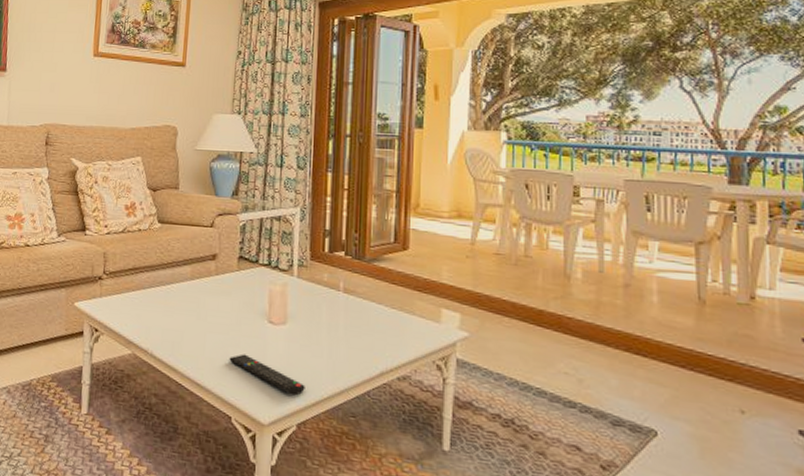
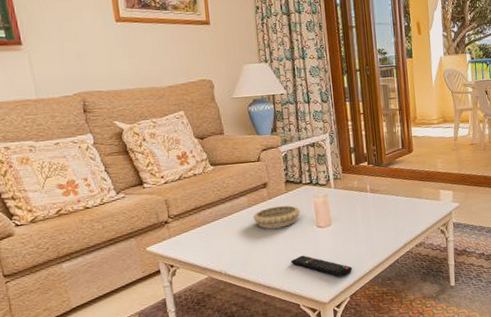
decorative bowl: none [193,285,251,313] -> present [253,205,300,229]

